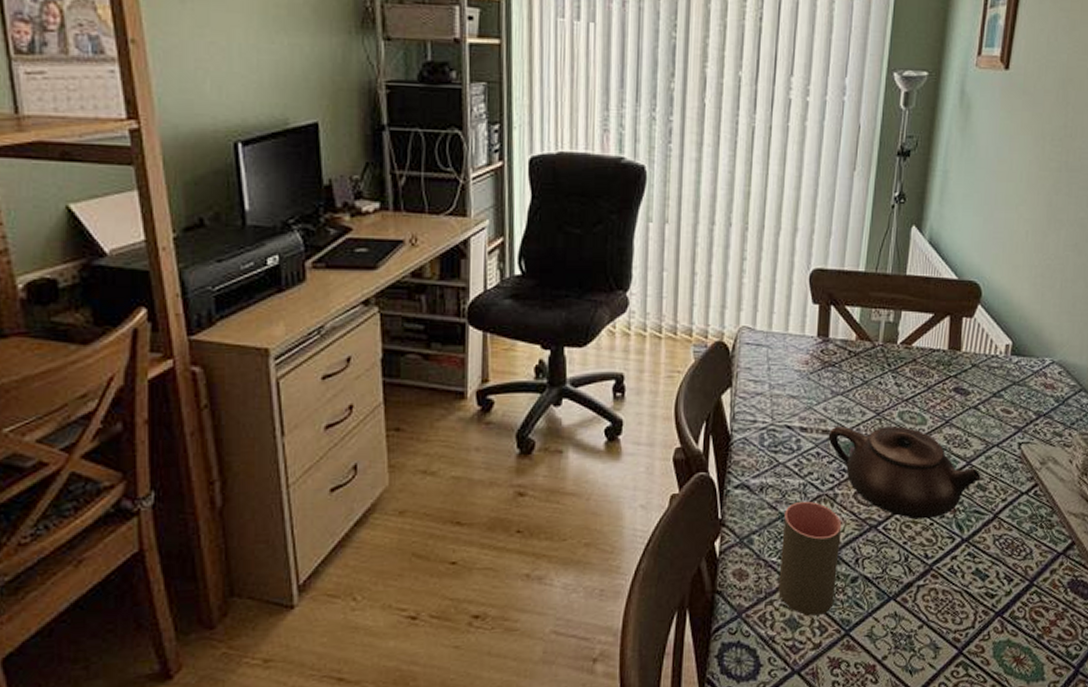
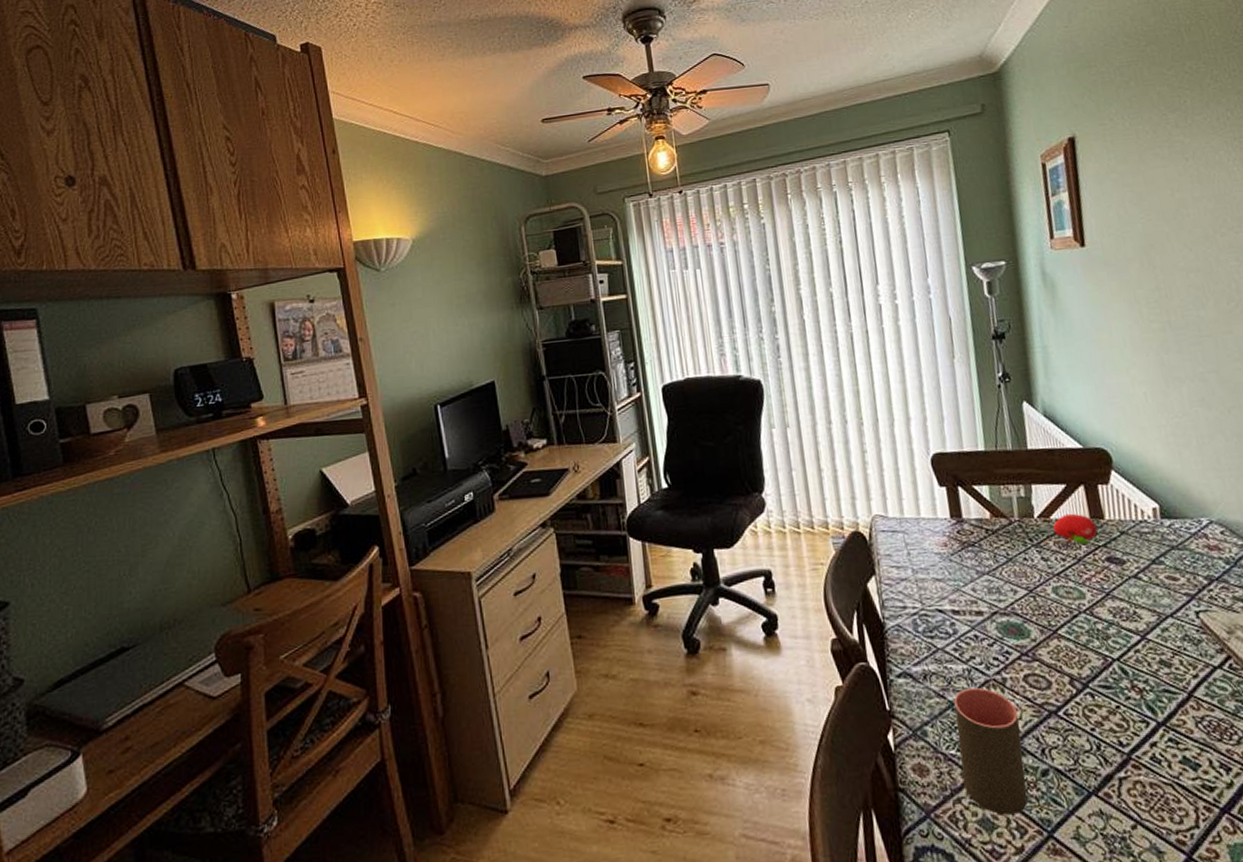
teapot: present [828,425,981,520] -> none [982,602,1162,703]
fruit: none [913,342,952,373] -> present [1053,513,1097,544]

